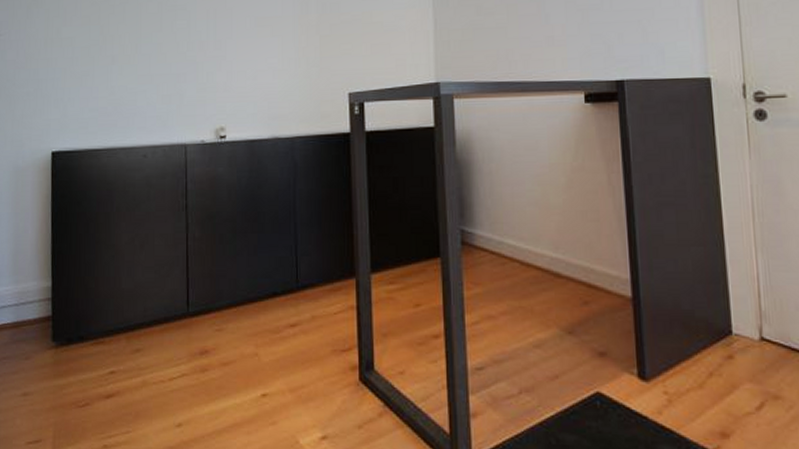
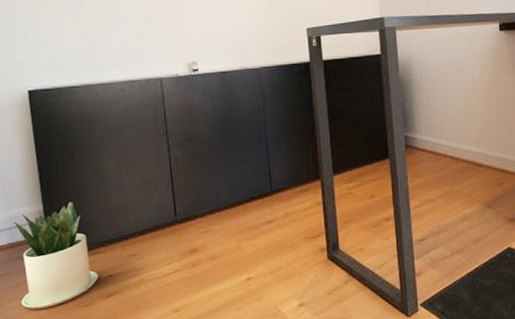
planter: none [18,280,99,403] -> present [14,202,98,309]

